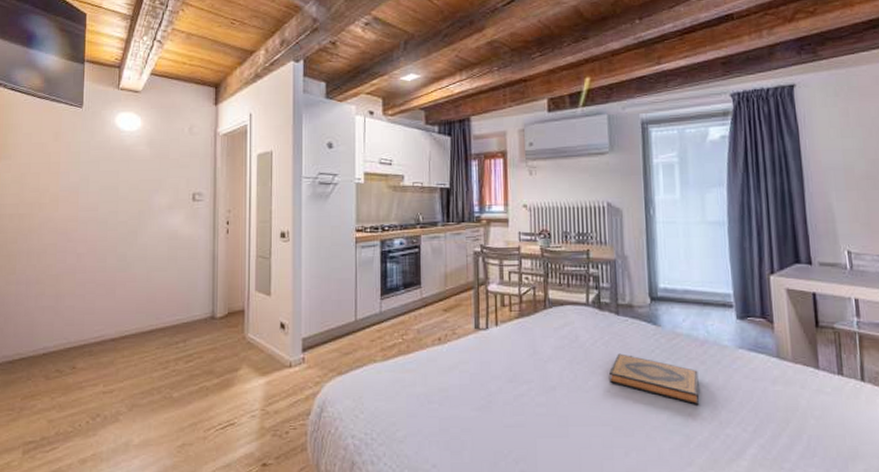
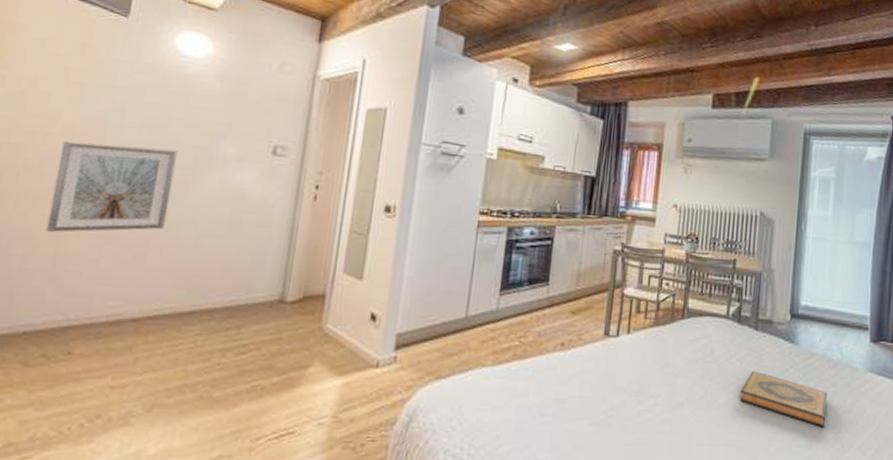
picture frame: none [48,205,127,277] -> present [46,141,178,232]

